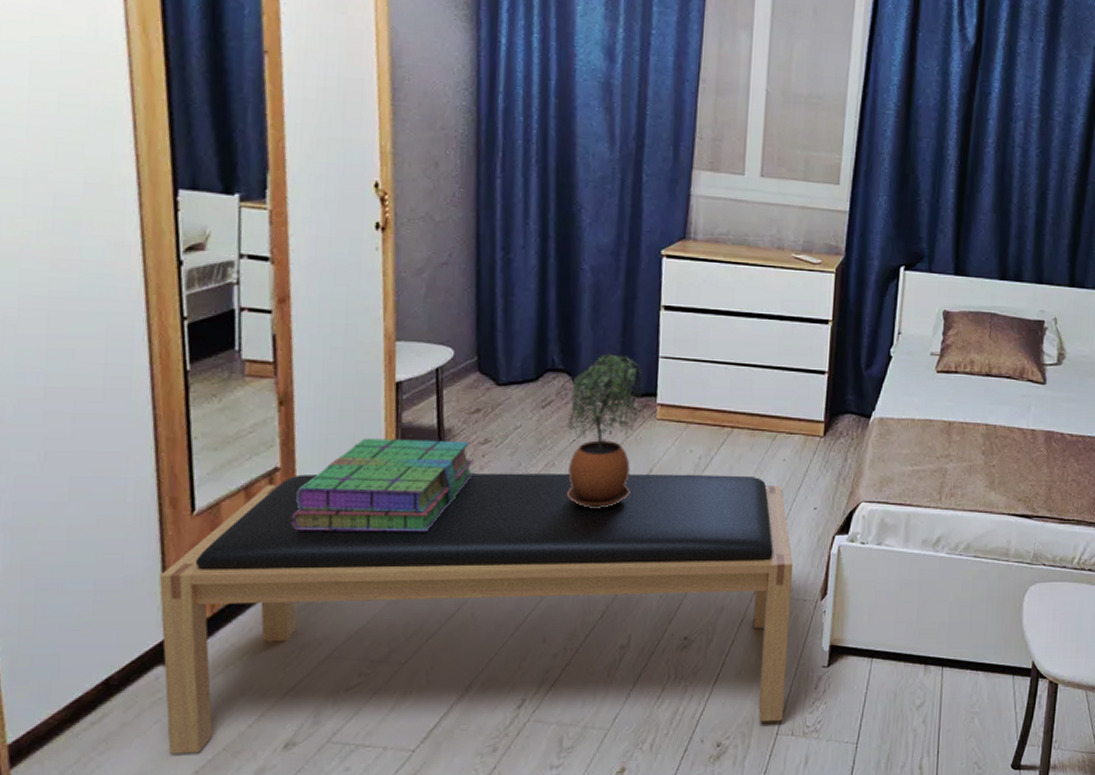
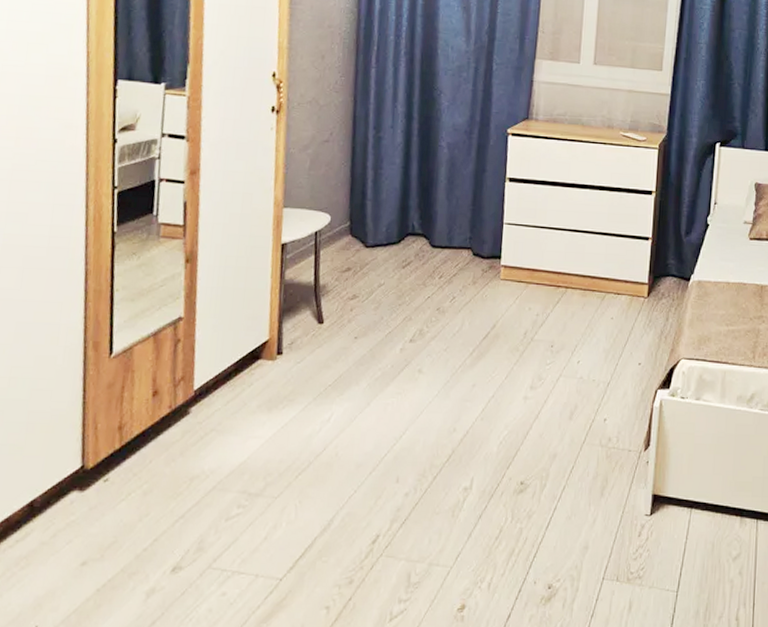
bench: present [160,472,794,754] -> none [77,324,620,573]
stack of books: present [290,438,474,532] -> none [189,292,343,378]
potted plant: present [567,353,645,508] -> none [421,220,490,360]

